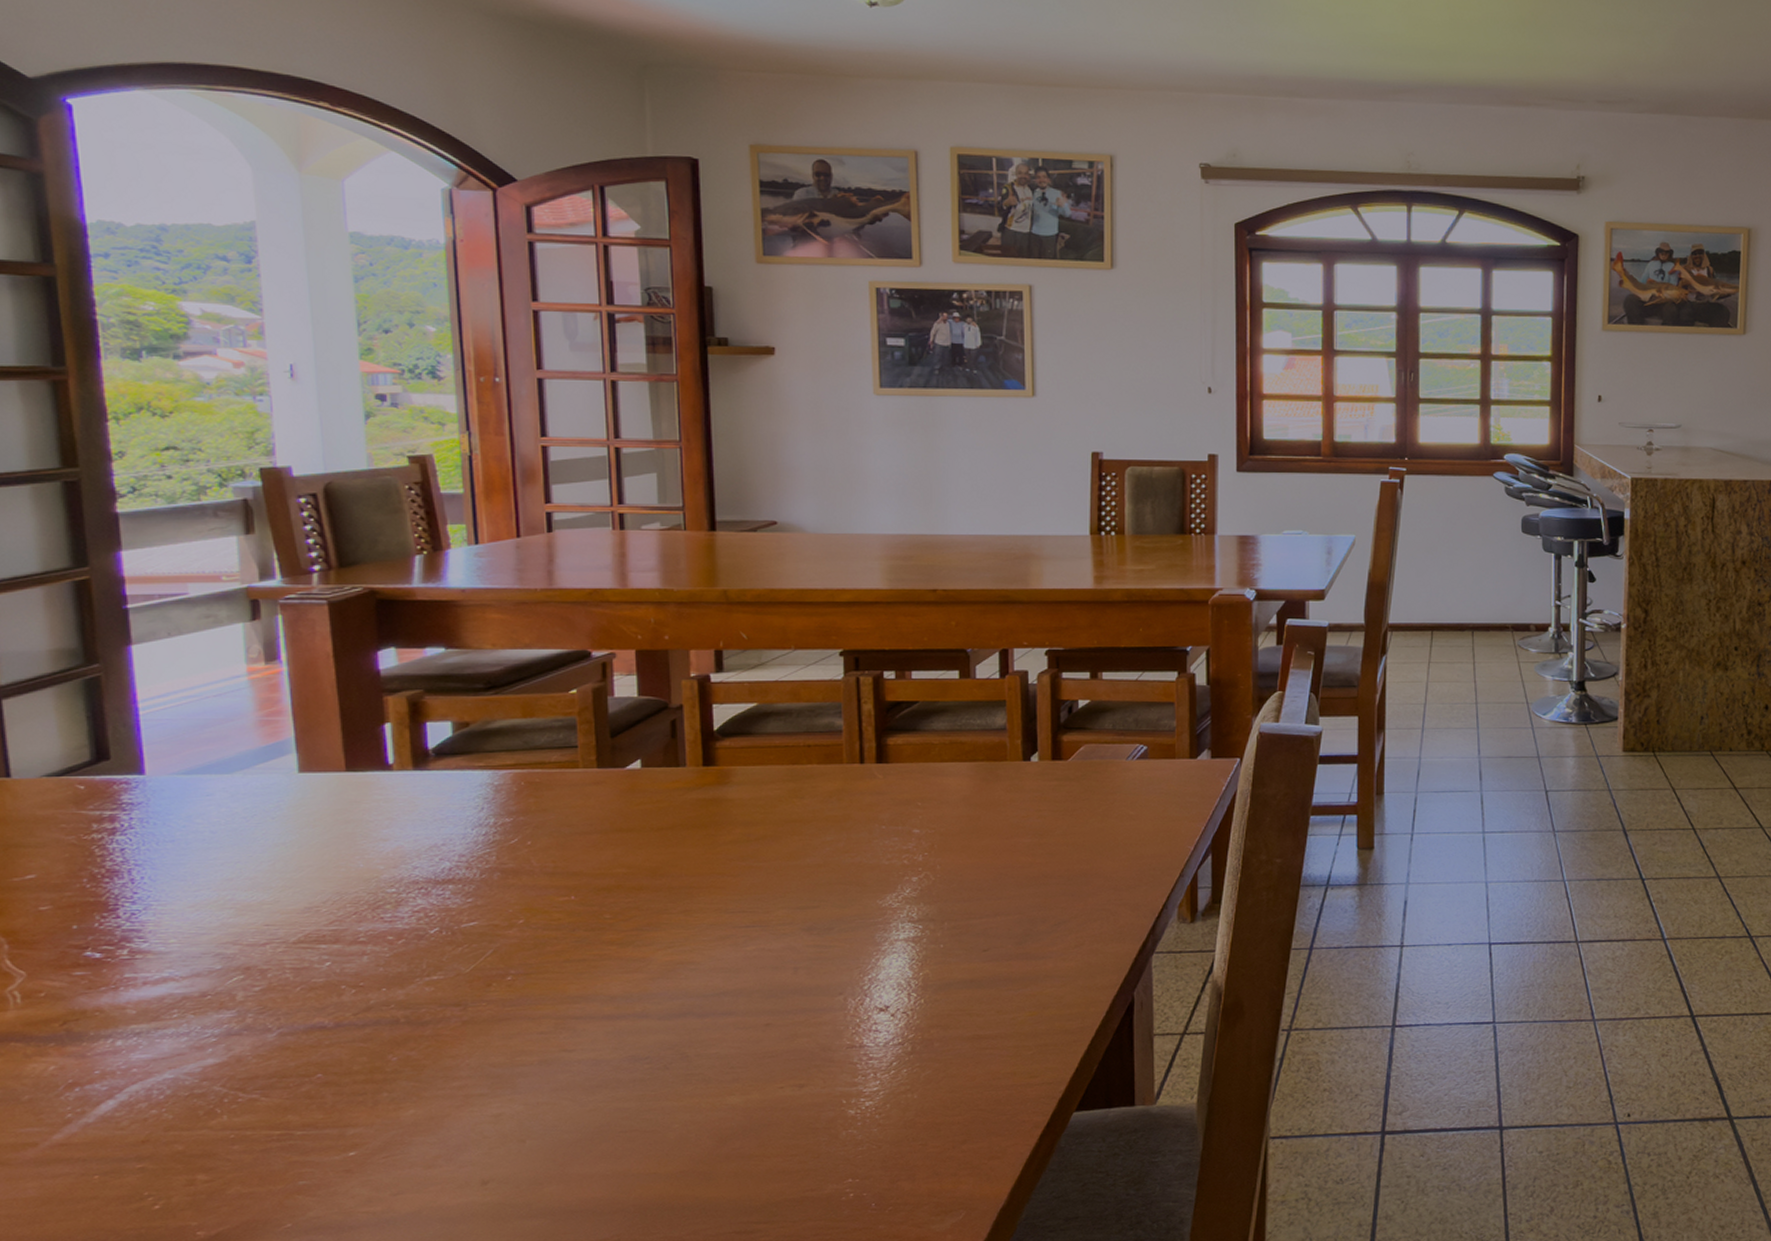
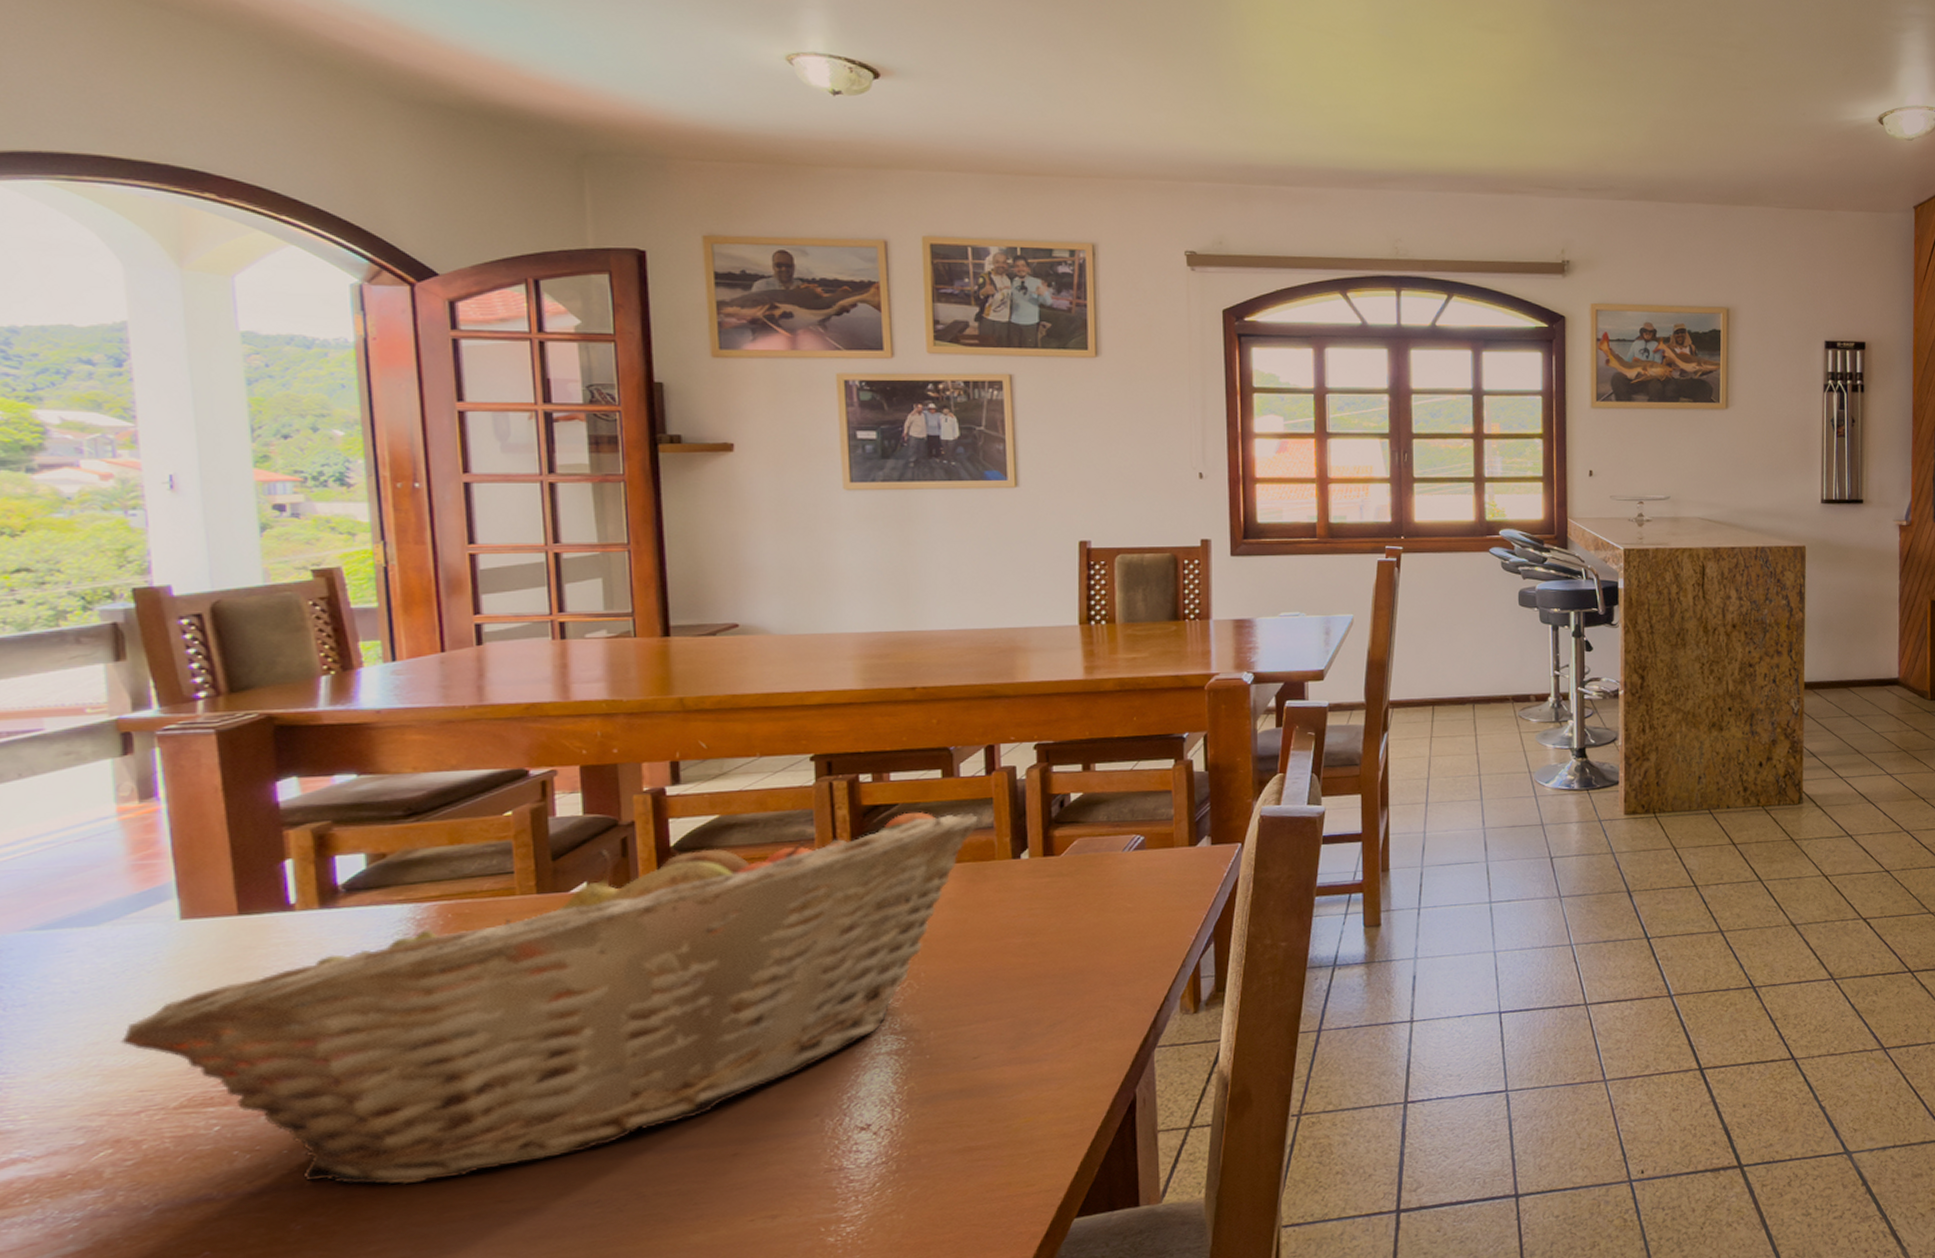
fruit basket: none [250,710,992,1028] -> present [121,811,978,1185]

